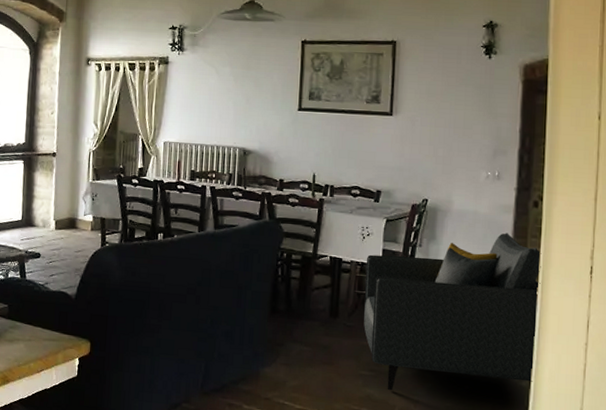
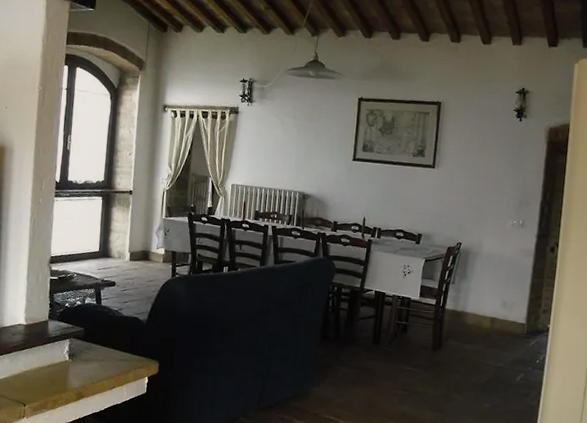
armchair: present [364,233,542,391] -> none [401,274,555,408]

